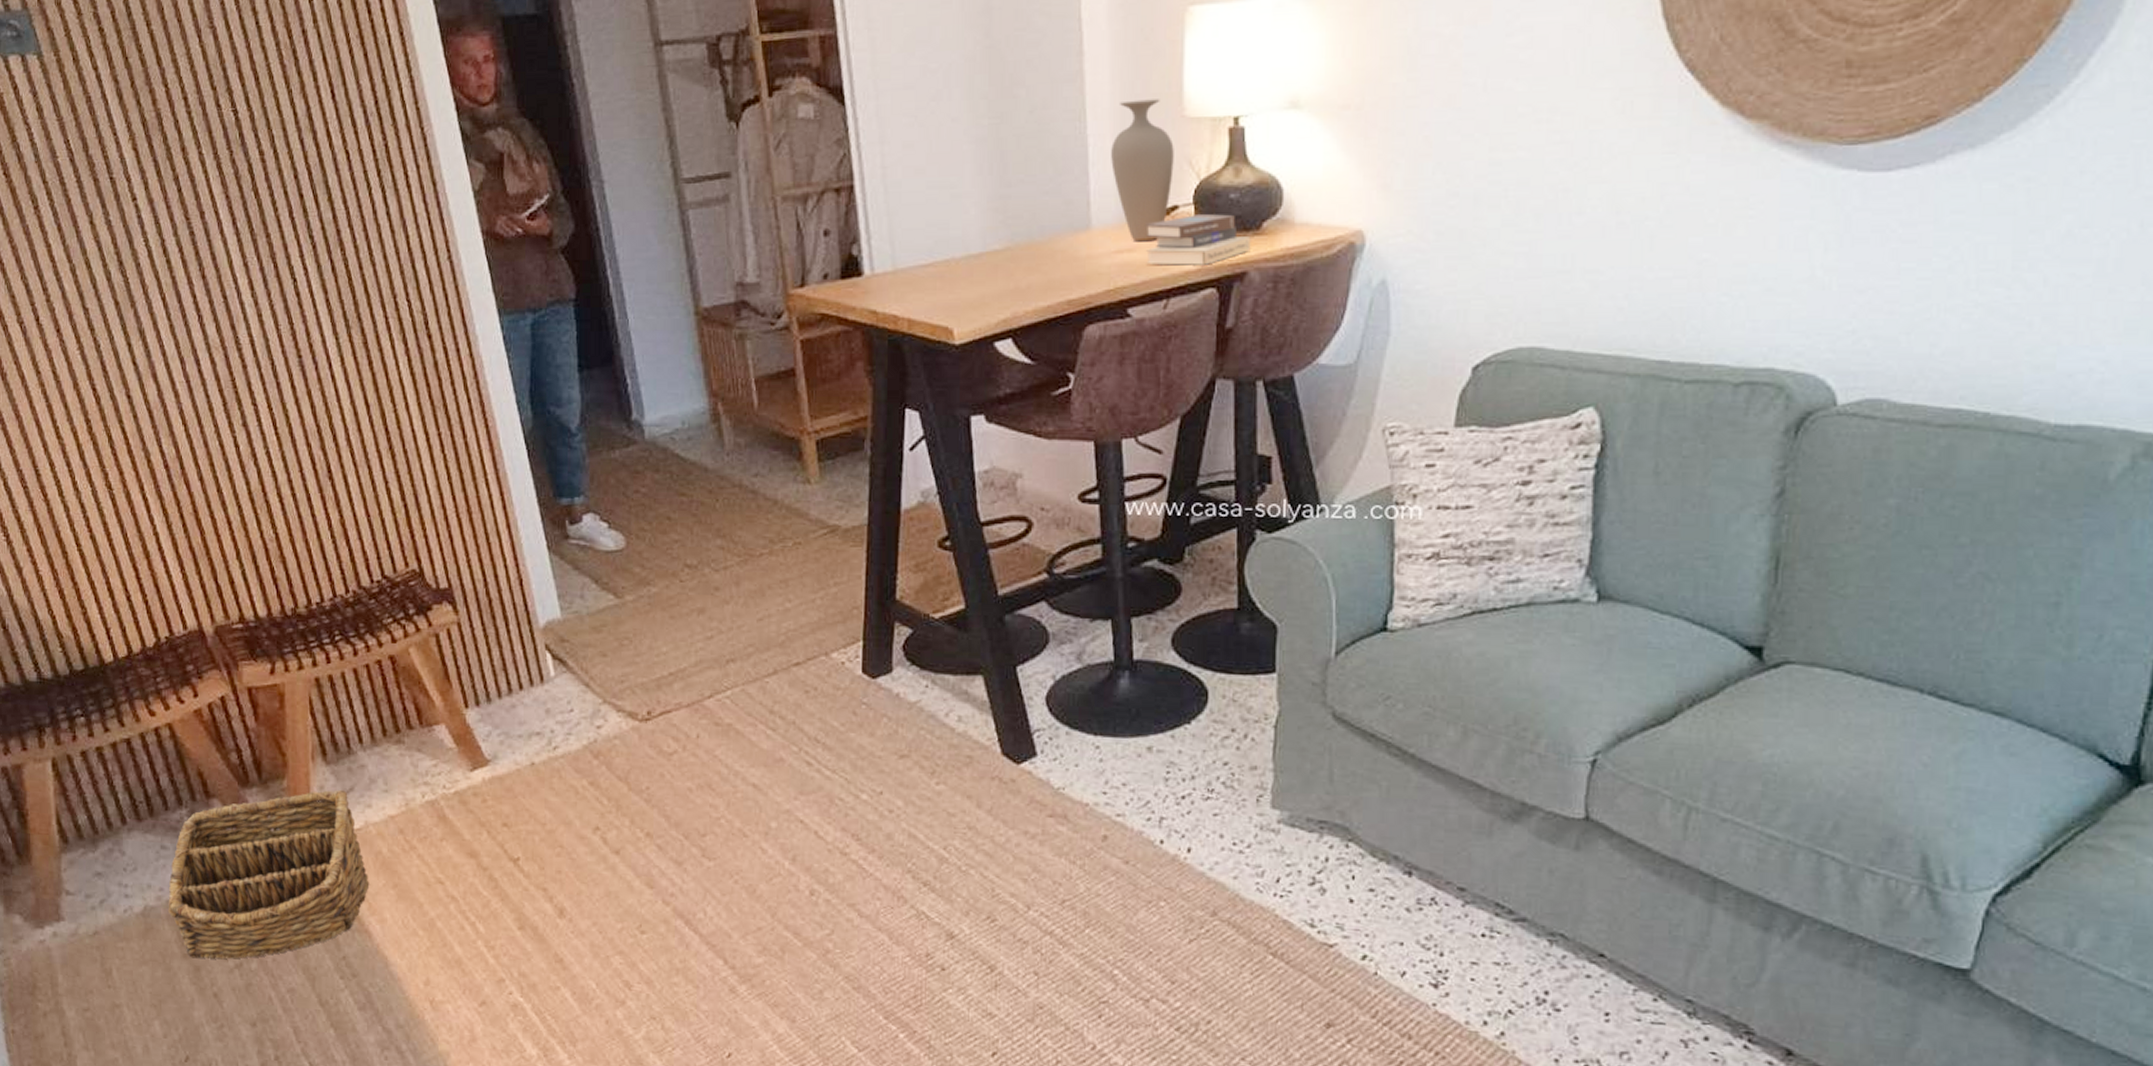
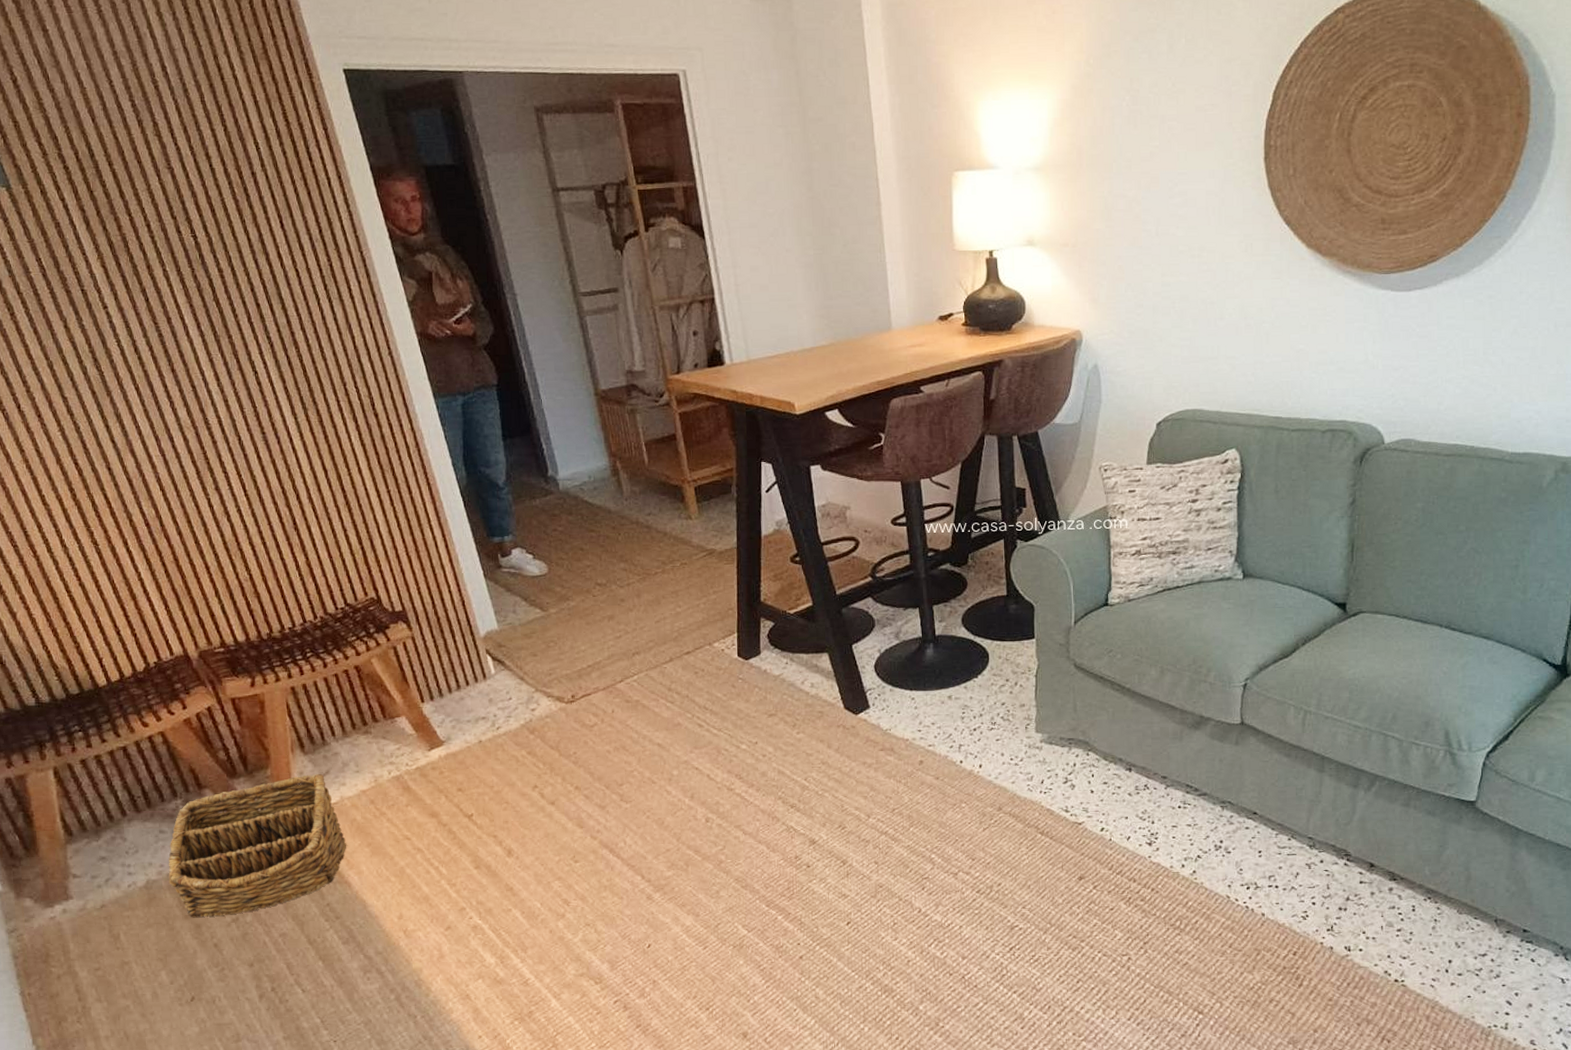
vase: present [1111,99,1174,242] -> none [904,237,949,339]
books: present [1145,213,1251,266] -> none [930,319,1005,356]

